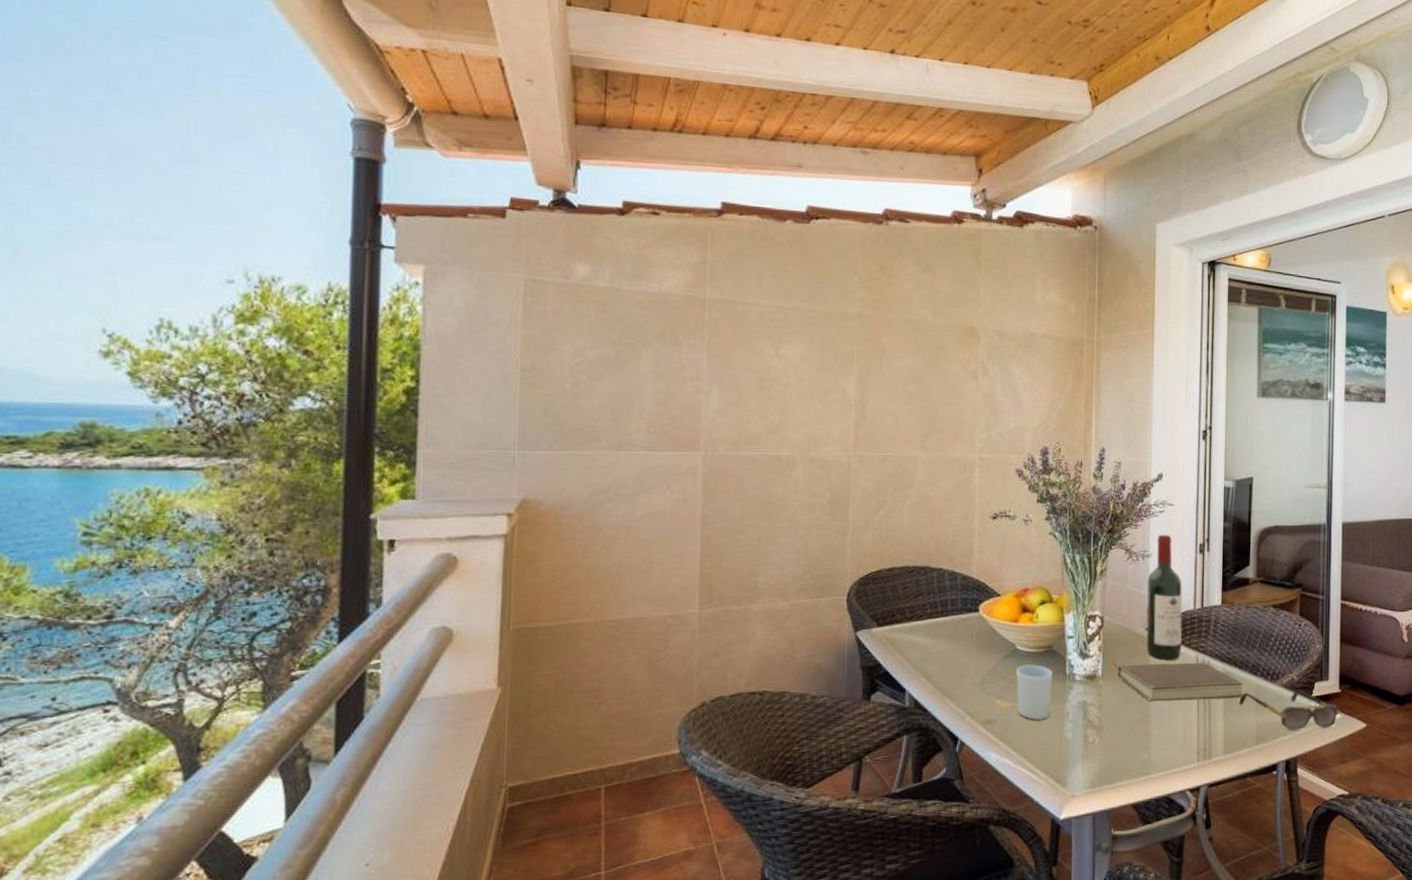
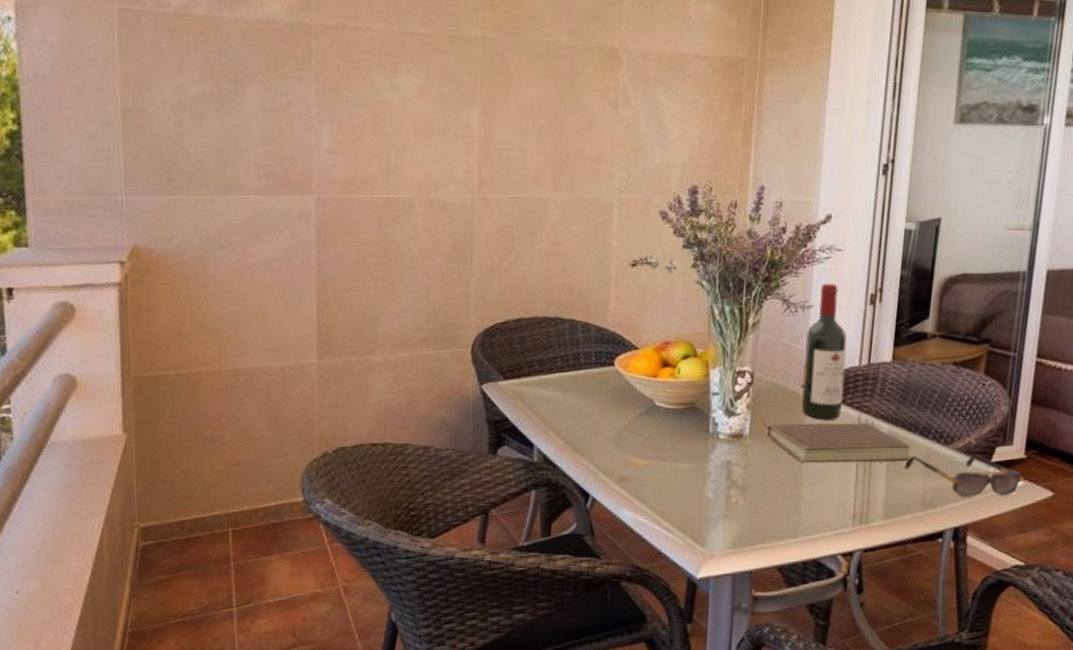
mug: present [1016,664,1054,720] -> none [653,421,695,478]

